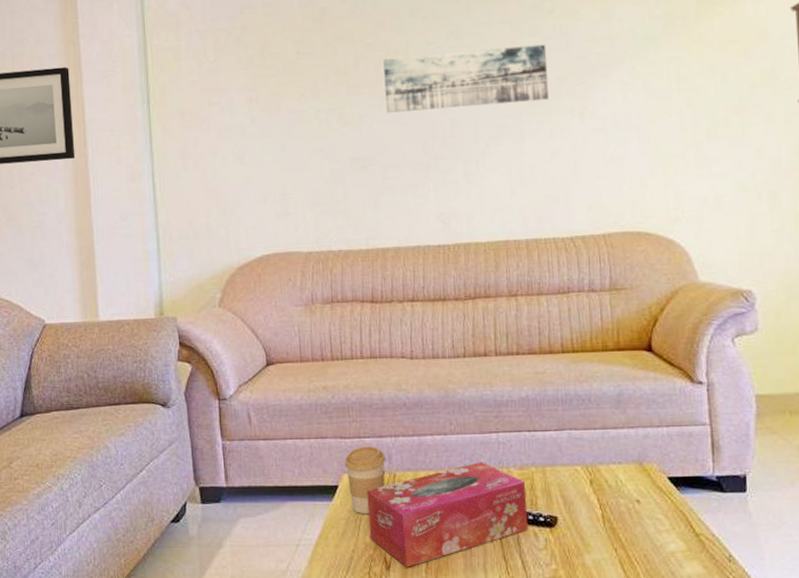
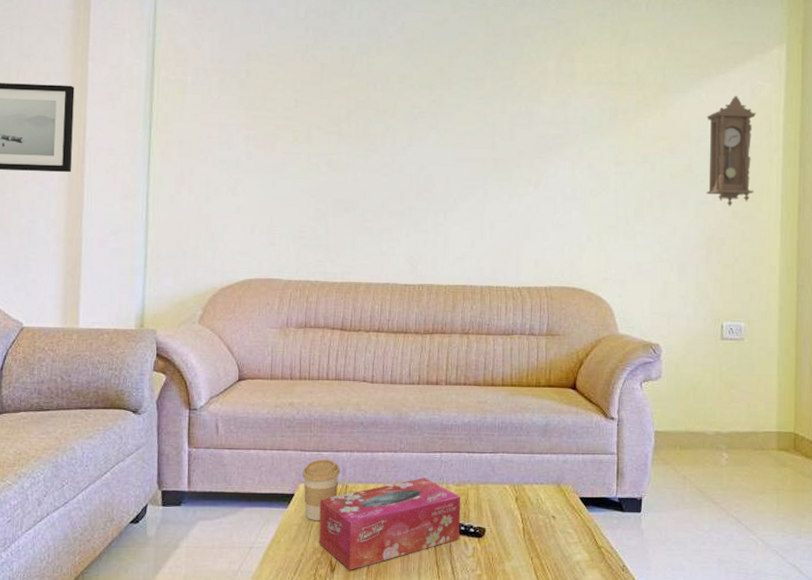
wall art: present [383,44,550,113] -> none [371,115,513,169]

